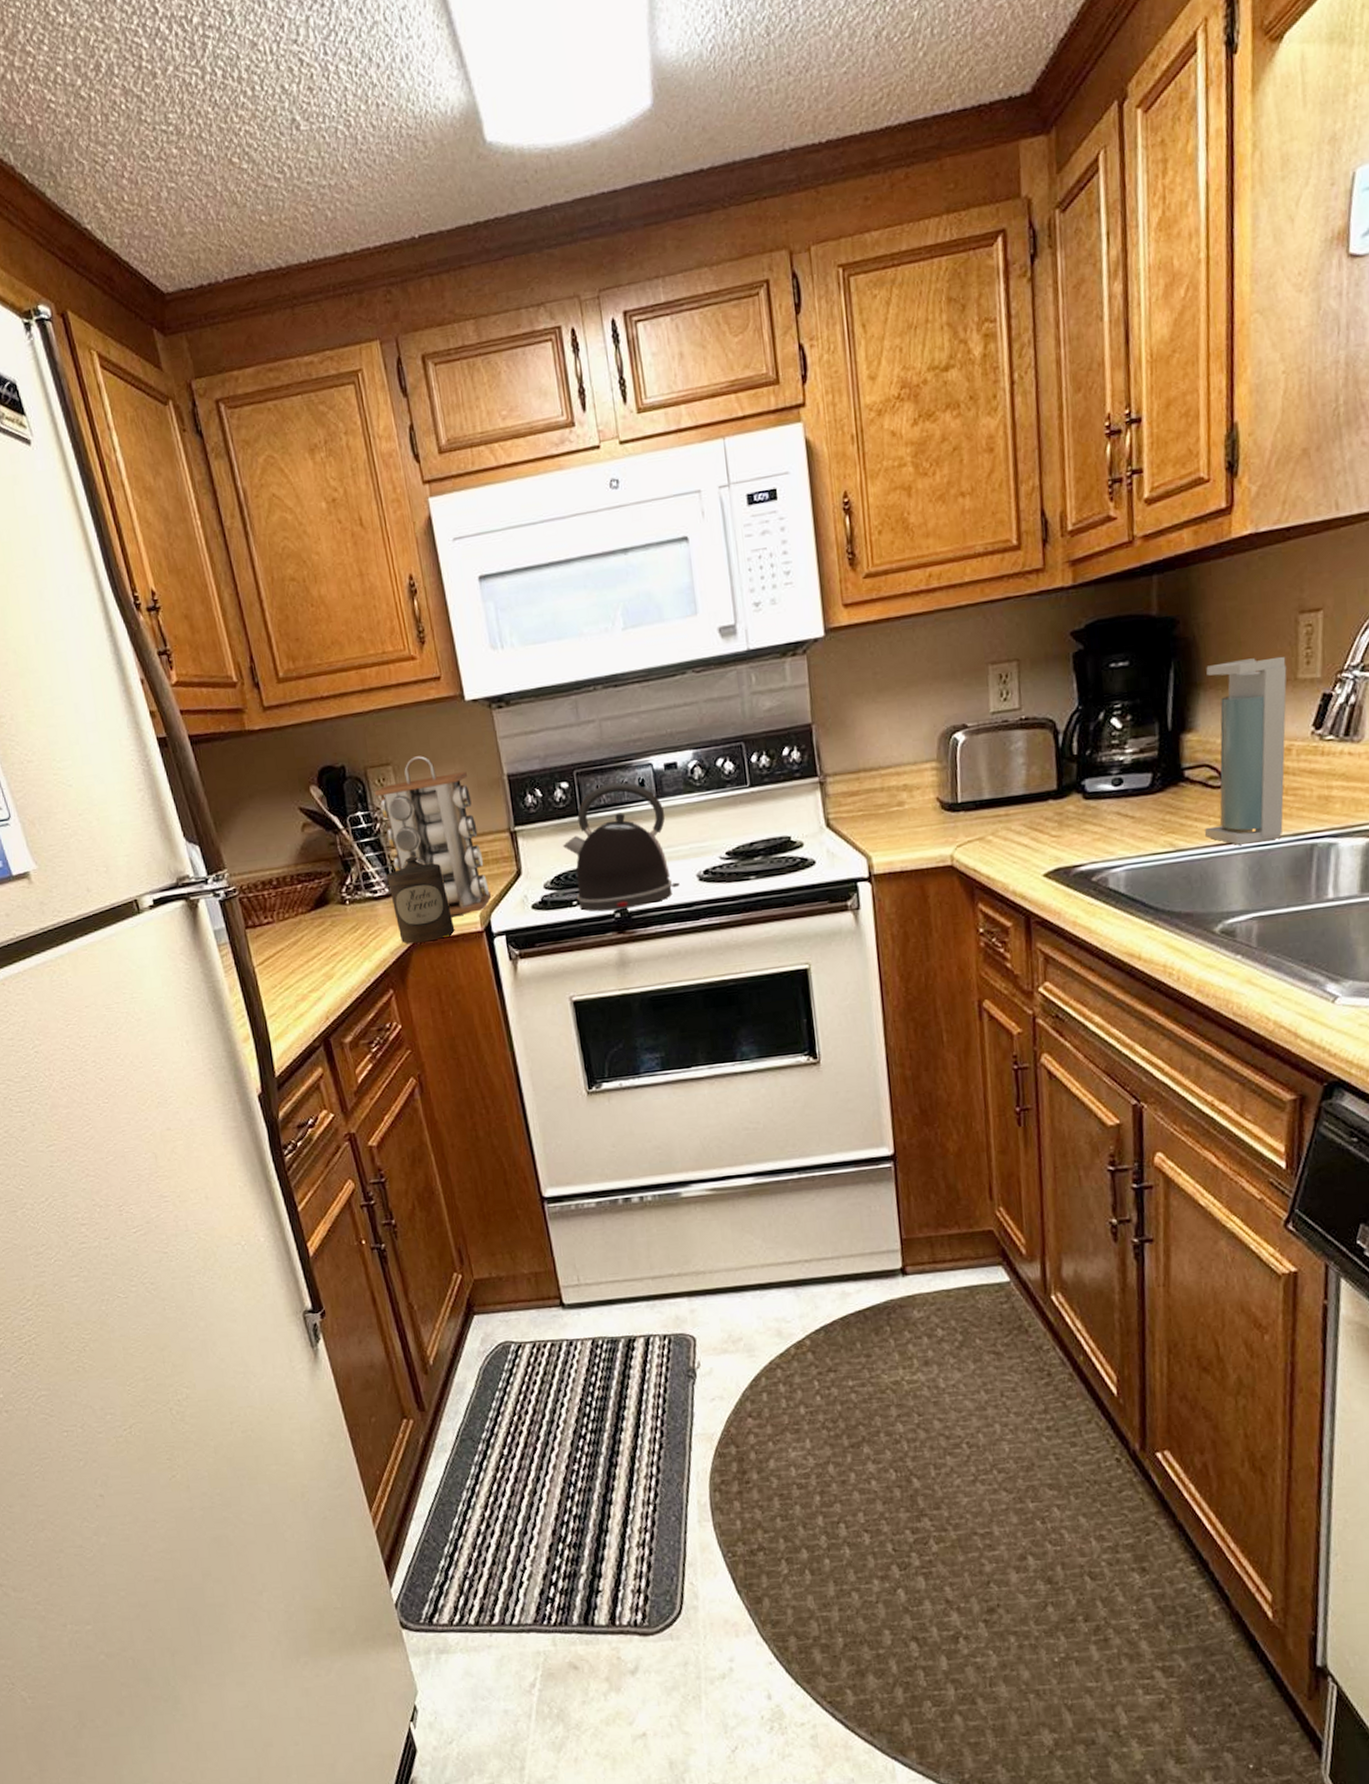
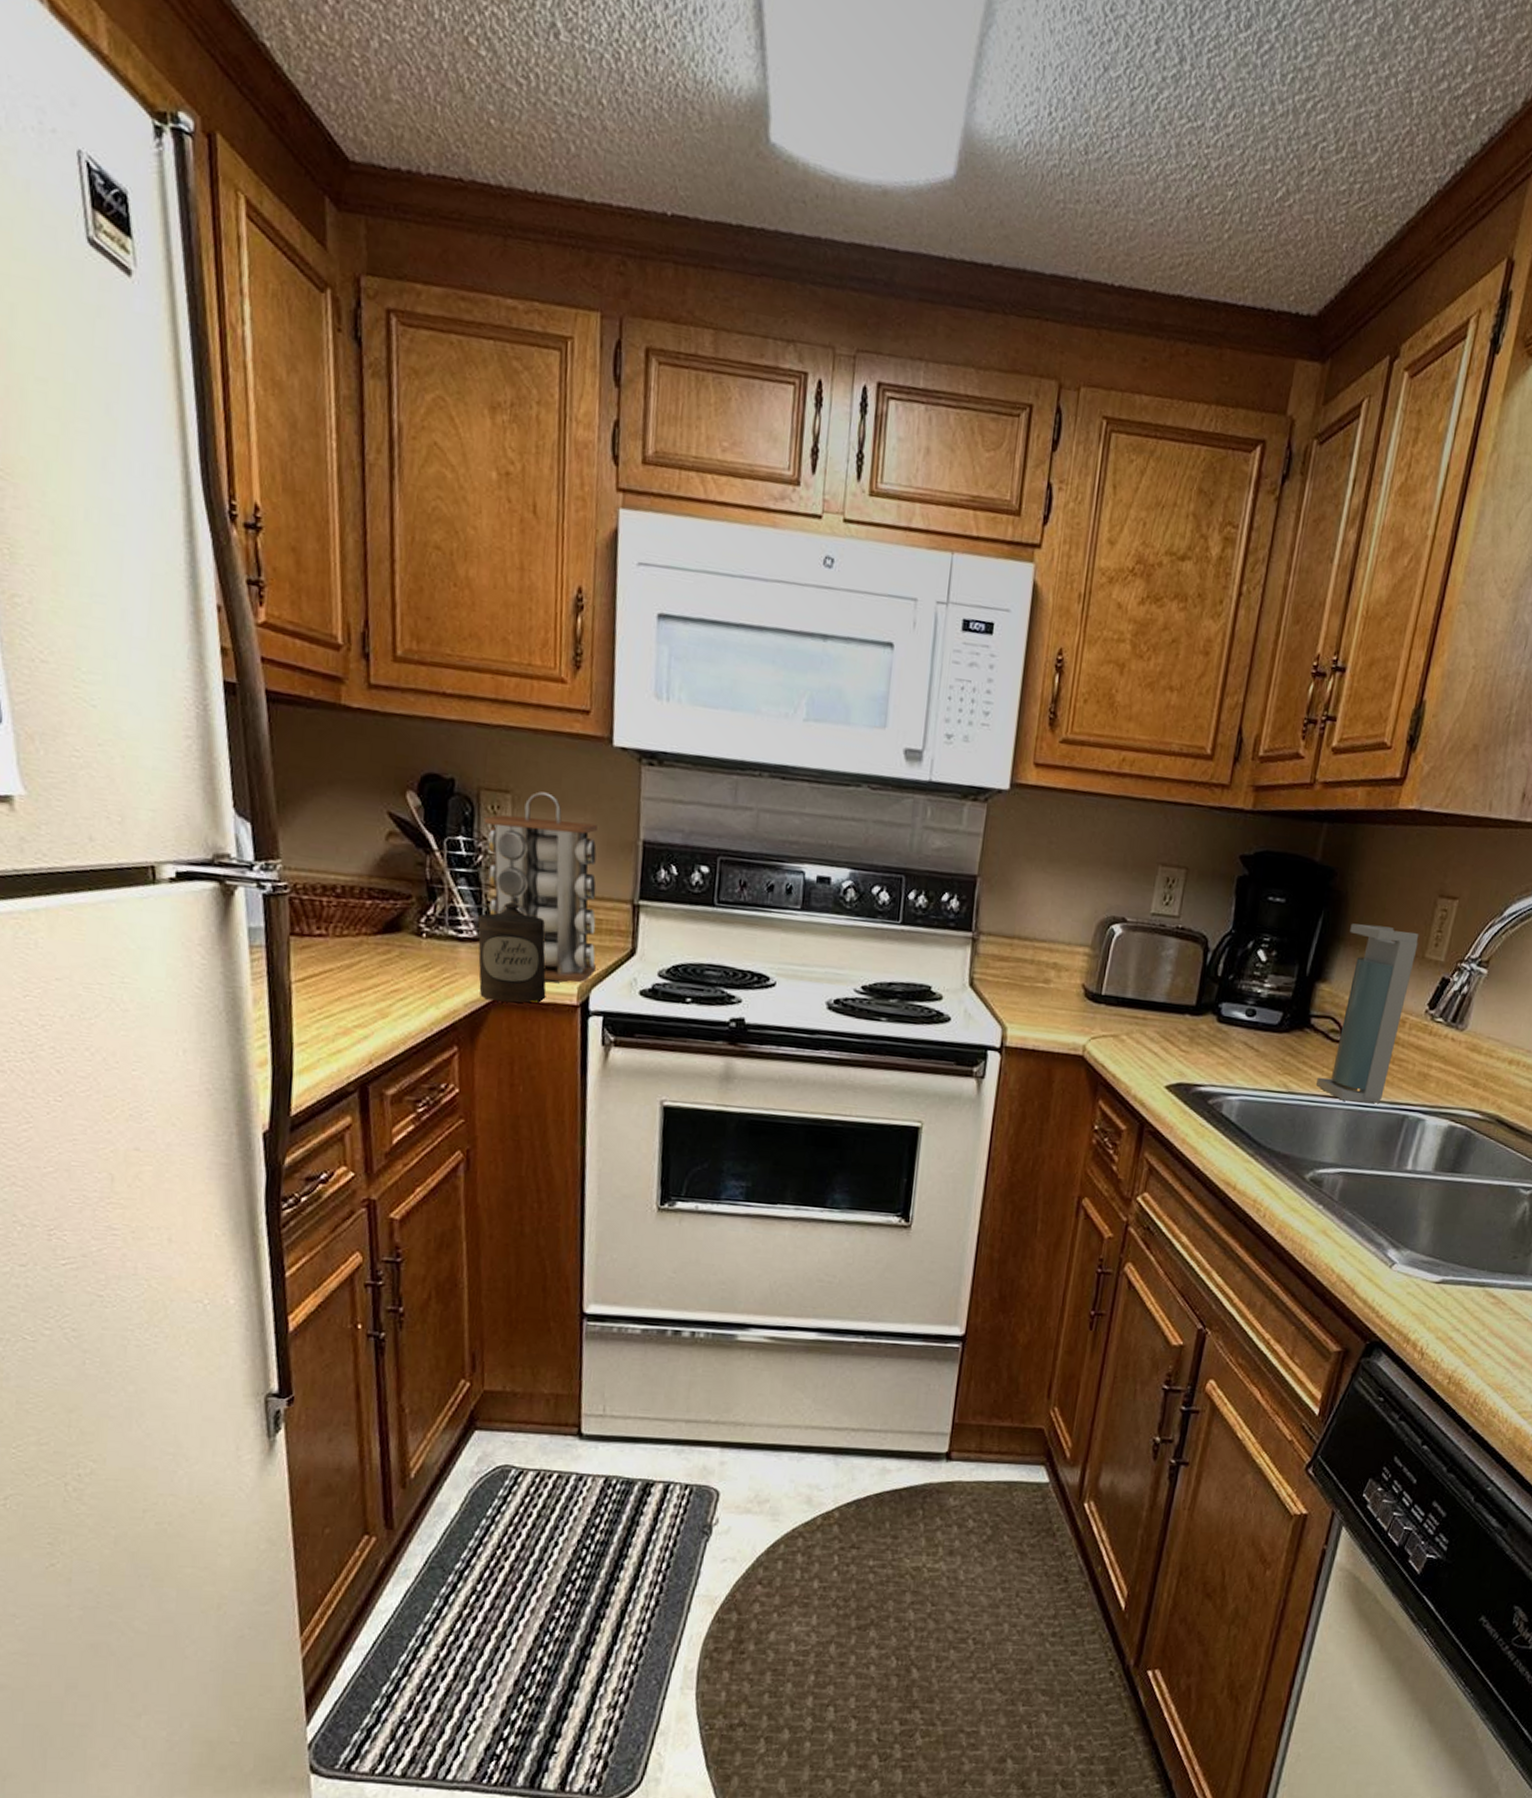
kettle: present [562,782,680,912] -> none [687,880,807,1022]

